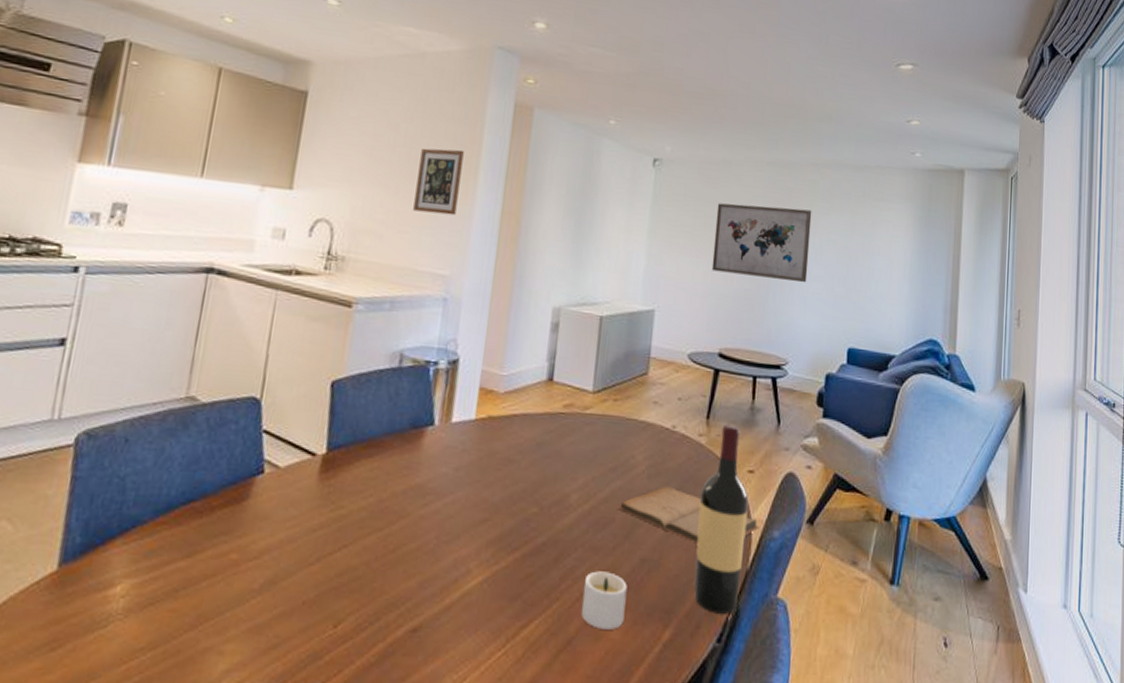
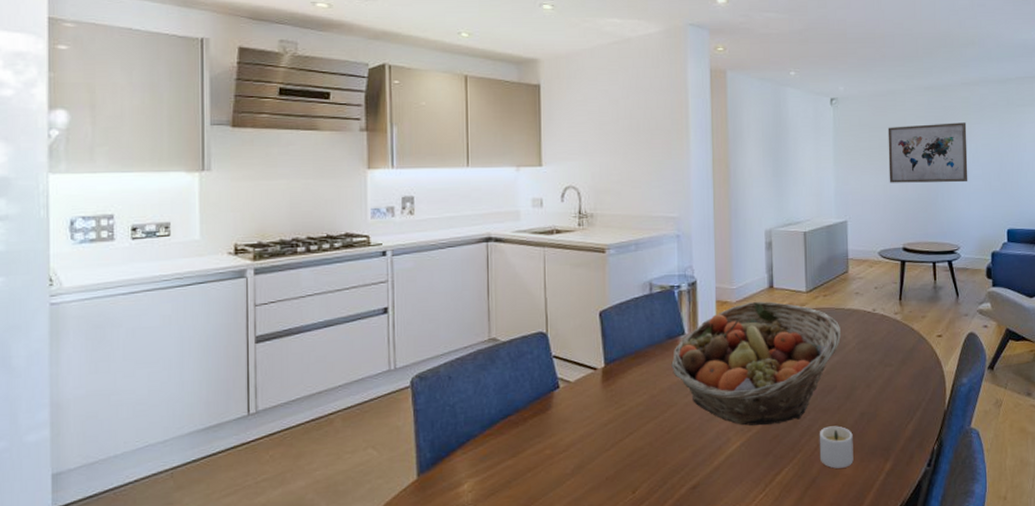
fruit basket: none [410,395,630,559] -> present [671,301,841,426]
picture frame: present [413,148,464,216] -> none [640,114,676,169]
book: present [618,485,760,544] -> none [838,355,951,396]
wine bottle: present [694,424,749,614] -> none [901,302,941,446]

